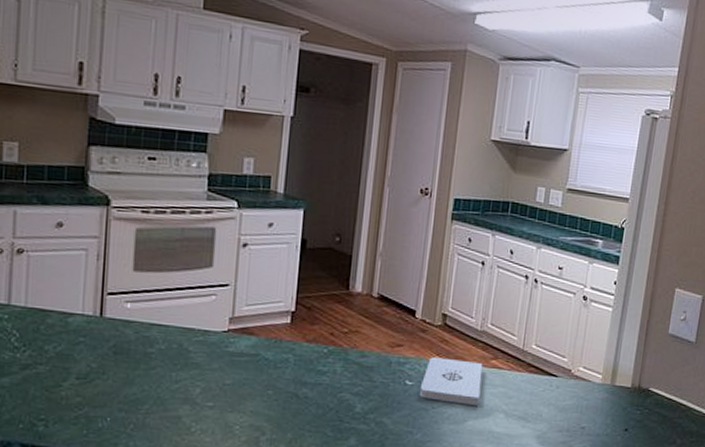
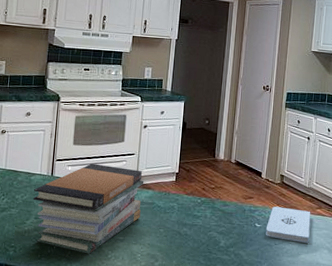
book stack: none [71,298,244,427] -> present [32,163,144,254]

